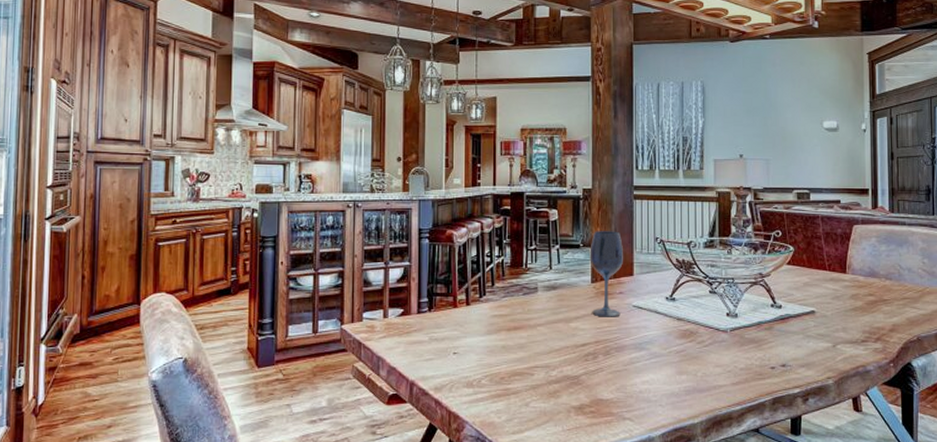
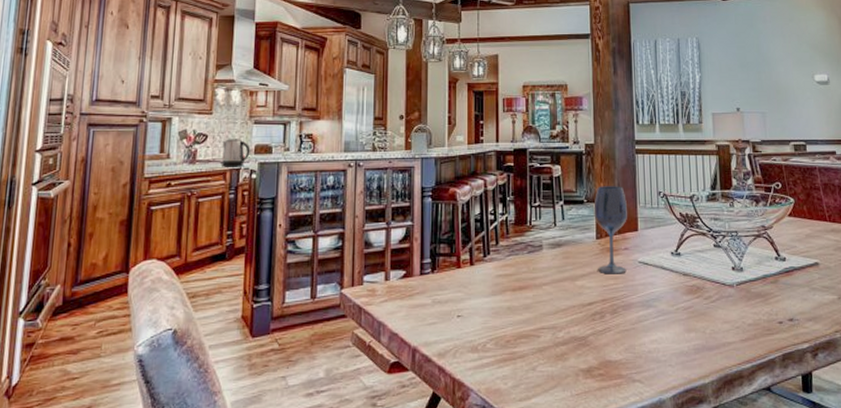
kettle: none [224,178,252,206] -> present [222,139,251,167]

